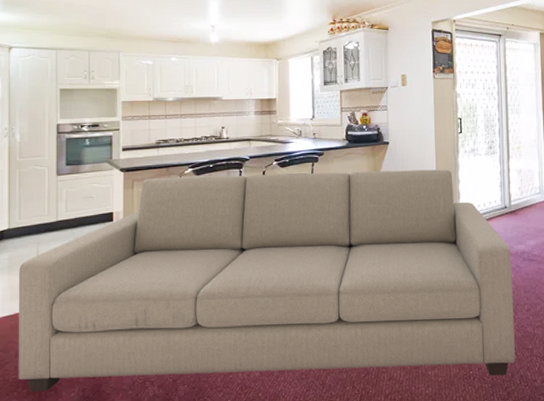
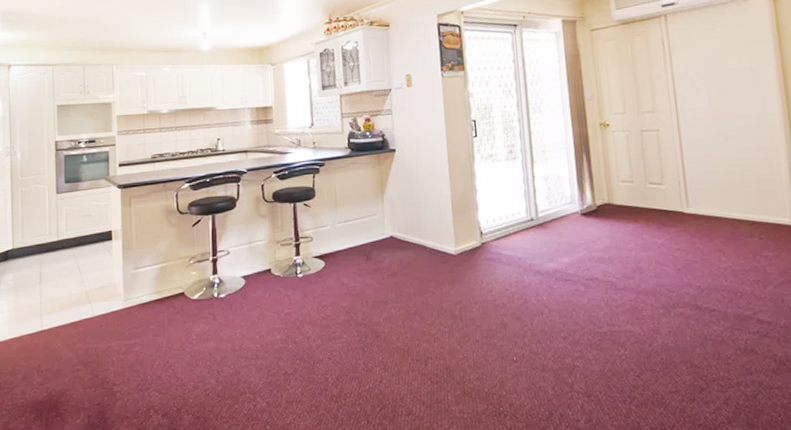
sofa: present [18,169,515,391] -> none [23,177,553,416]

